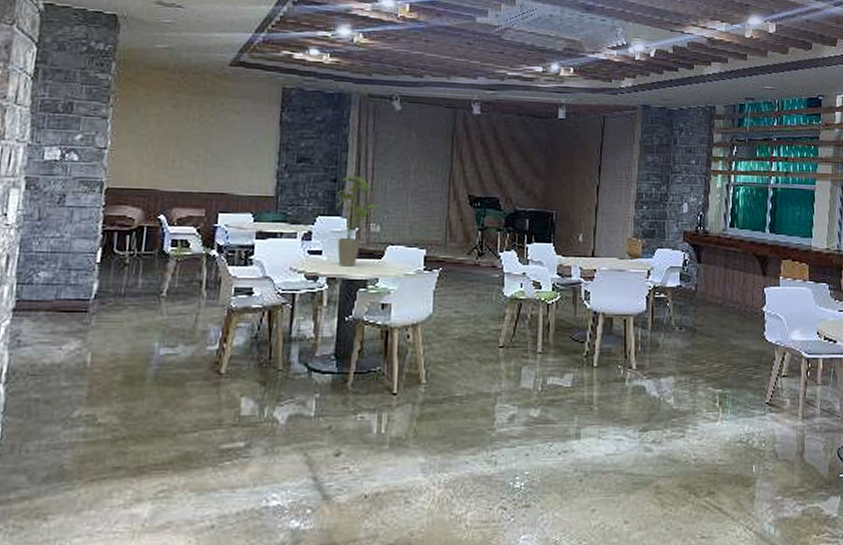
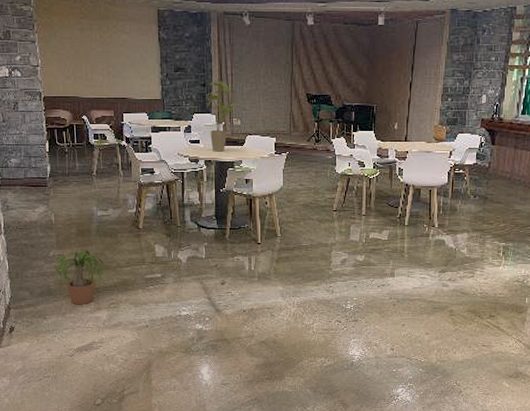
potted plant: none [69,406,163,496] -> present [52,250,109,305]

